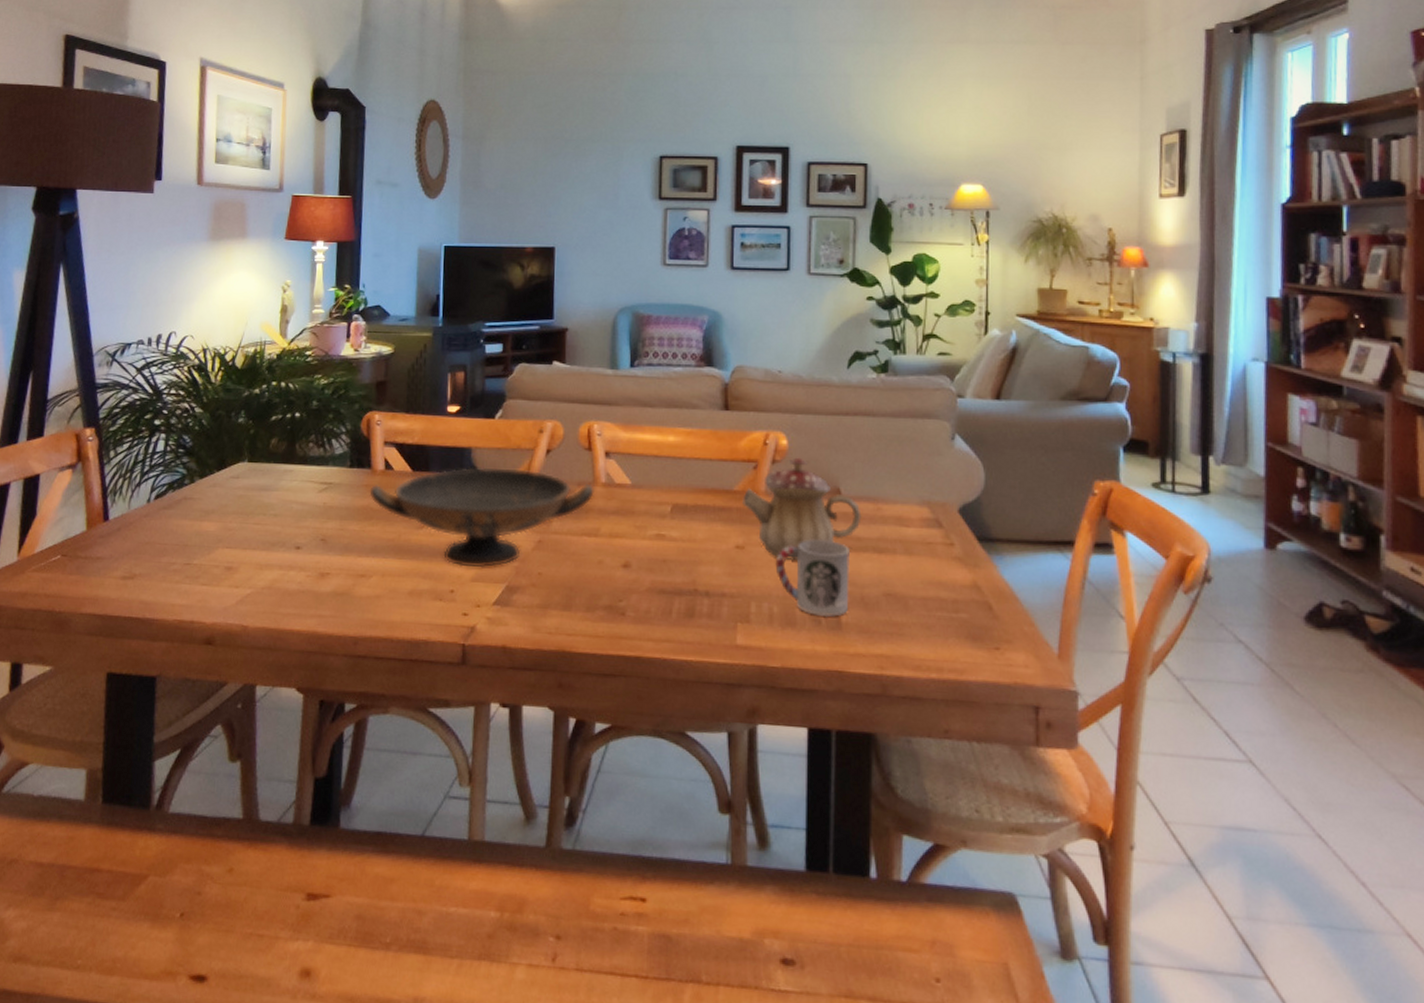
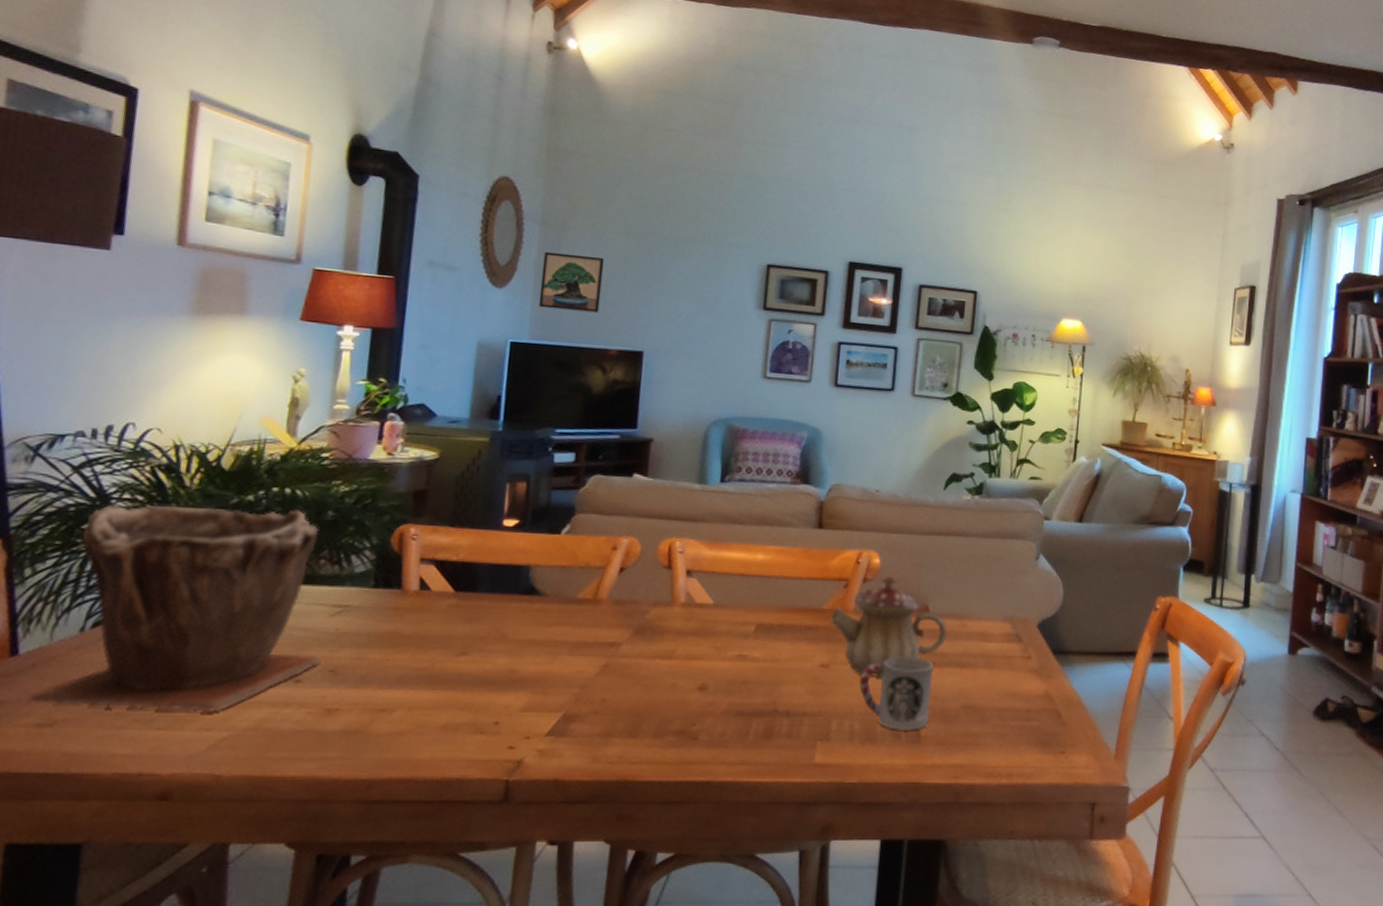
plant pot: none [116,398,314,573] -> present [27,505,321,714]
decorative bowl: present [369,467,594,568] -> none [397,587,672,697]
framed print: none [464,163,517,214] -> present [538,251,605,313]

